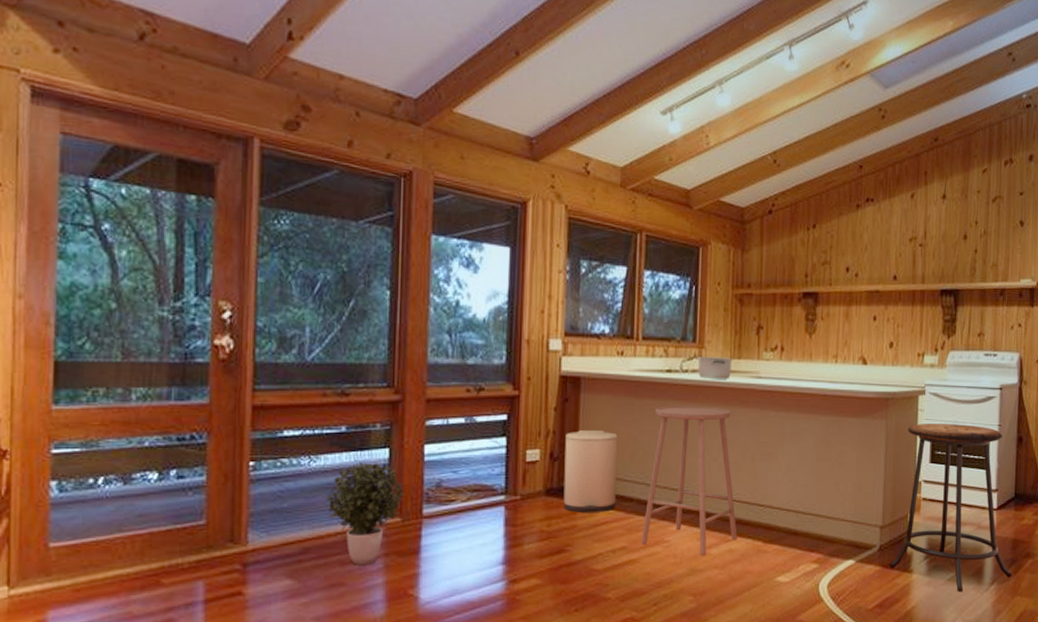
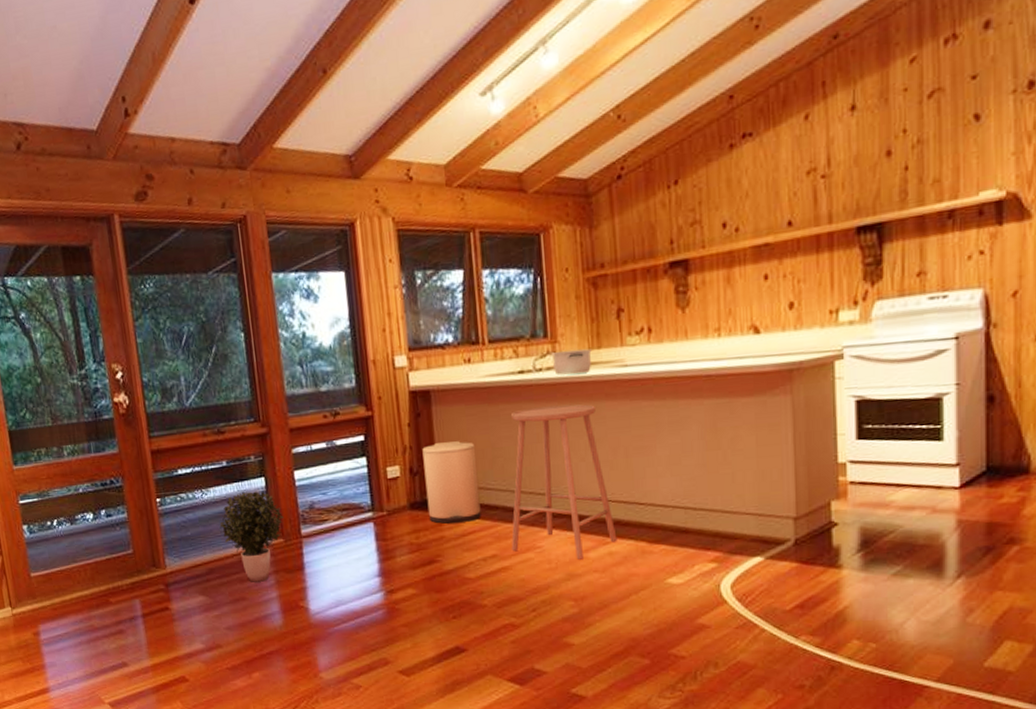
bar stool: present [888,423,1013,593] -> none [809,388,989,589]

